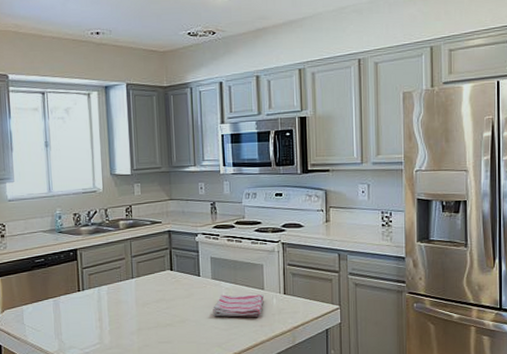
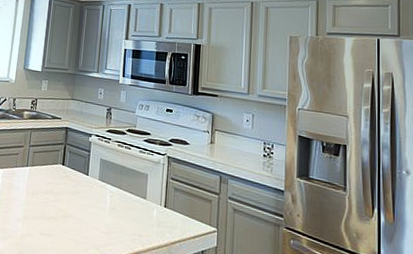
dish towel: present [213,294,264,317] -> none [95,197,145,225]

